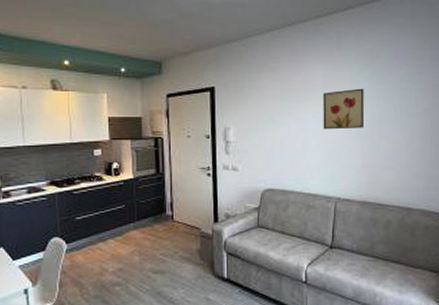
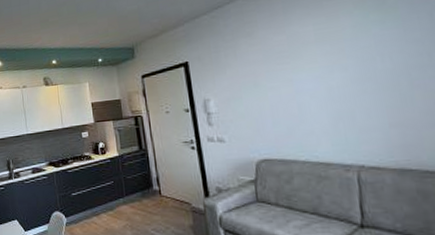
wall art: present [323,88,365,130] -> none [318,35,384,88]

